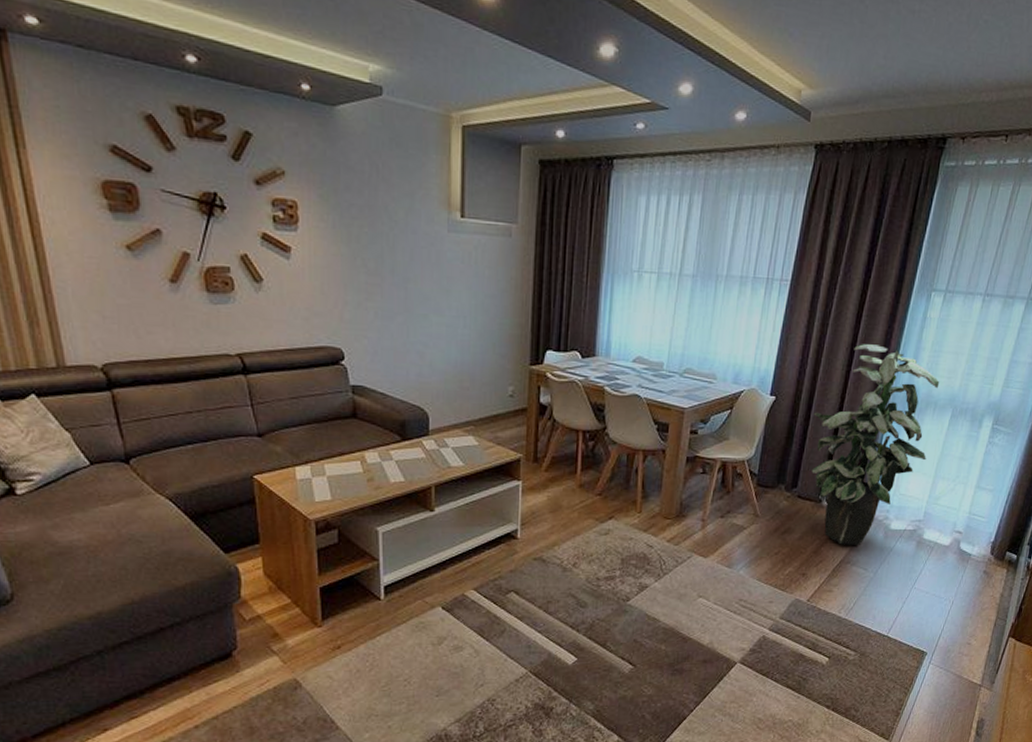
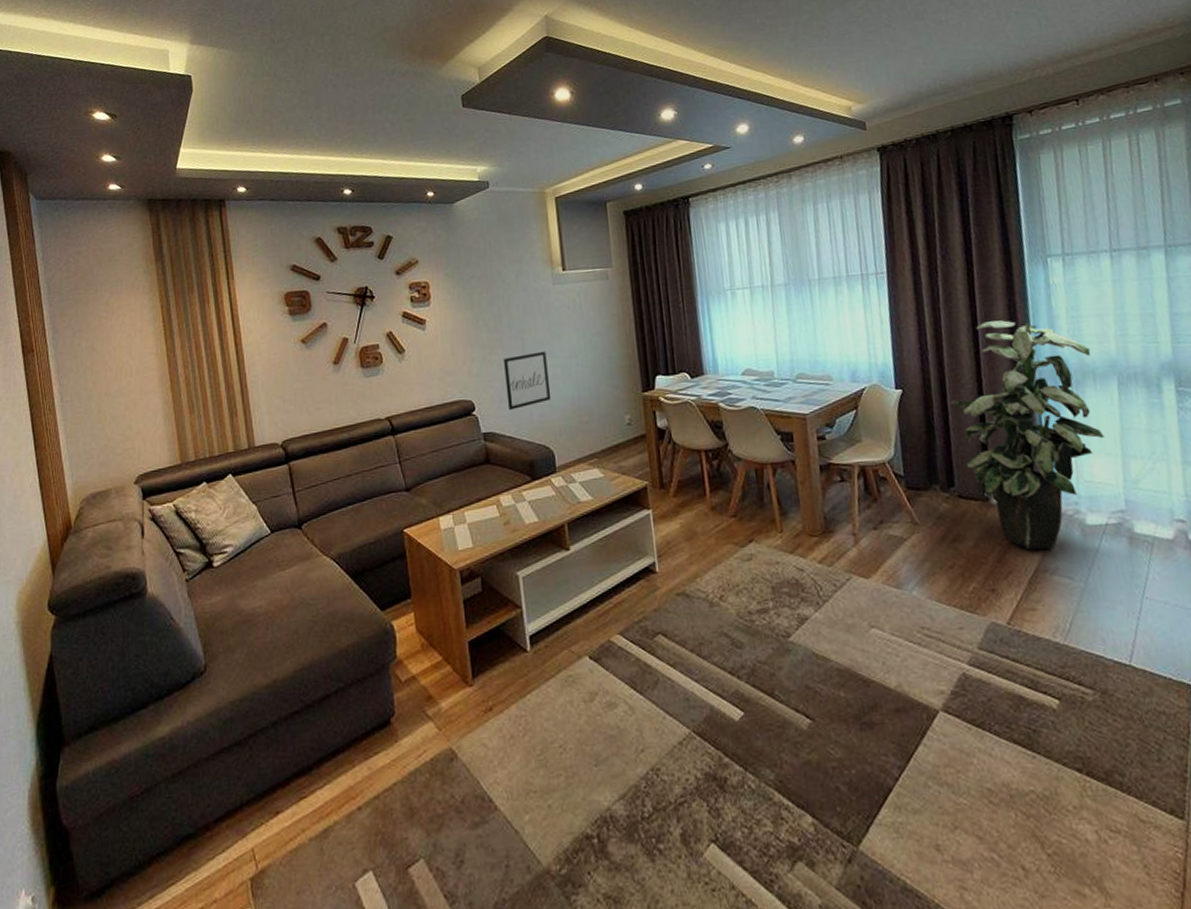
wall art: none [382,305,432,365] -> present [504,351,552,410]

